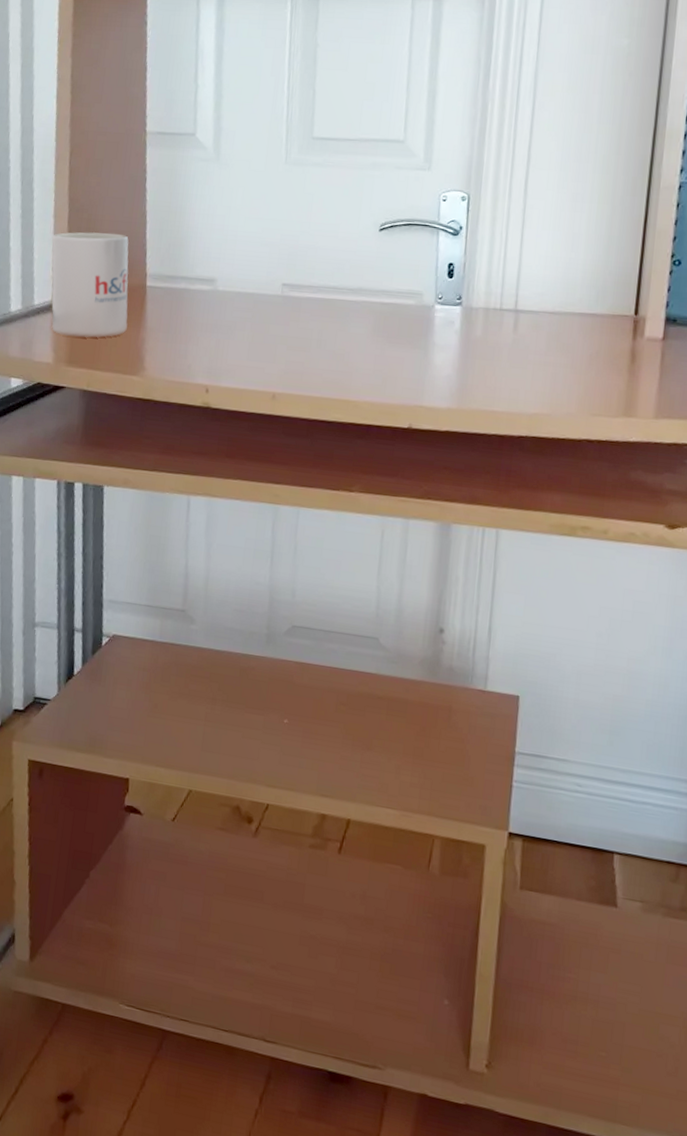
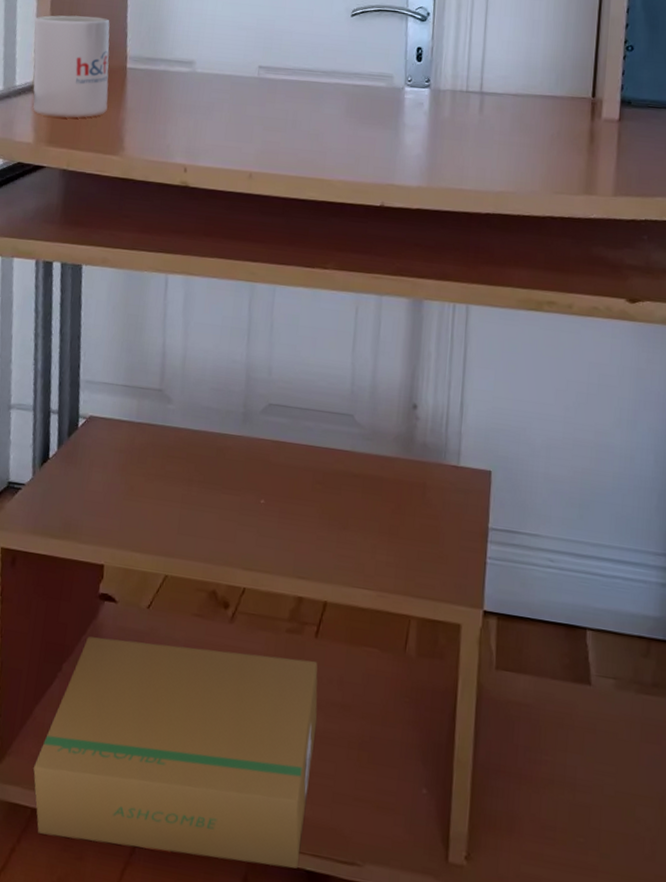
box: none [64,846,341,1069] -> present [33,636,318,869]

